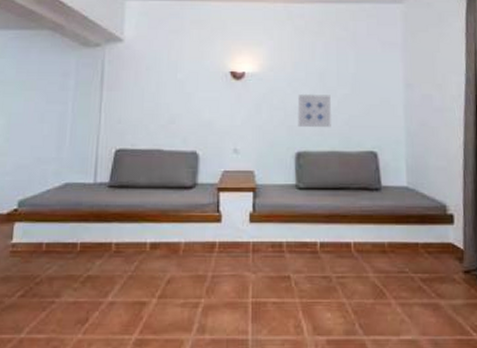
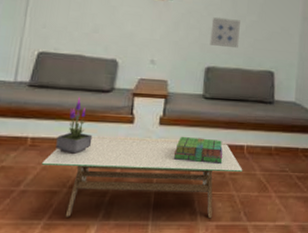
coffee table: none [128,240,352,332] -> present [42,137,243,218]
potted plant: none [141,196,179,261] -> present [55,97,93,155]
stack of books: none [269,234,327,265] -> present [173,136,223,164]

